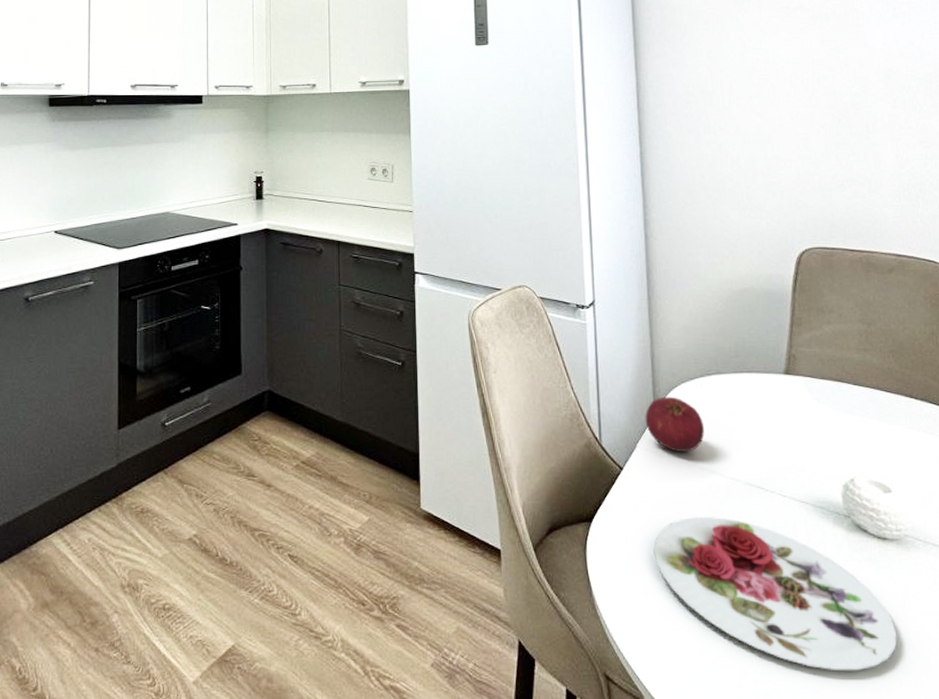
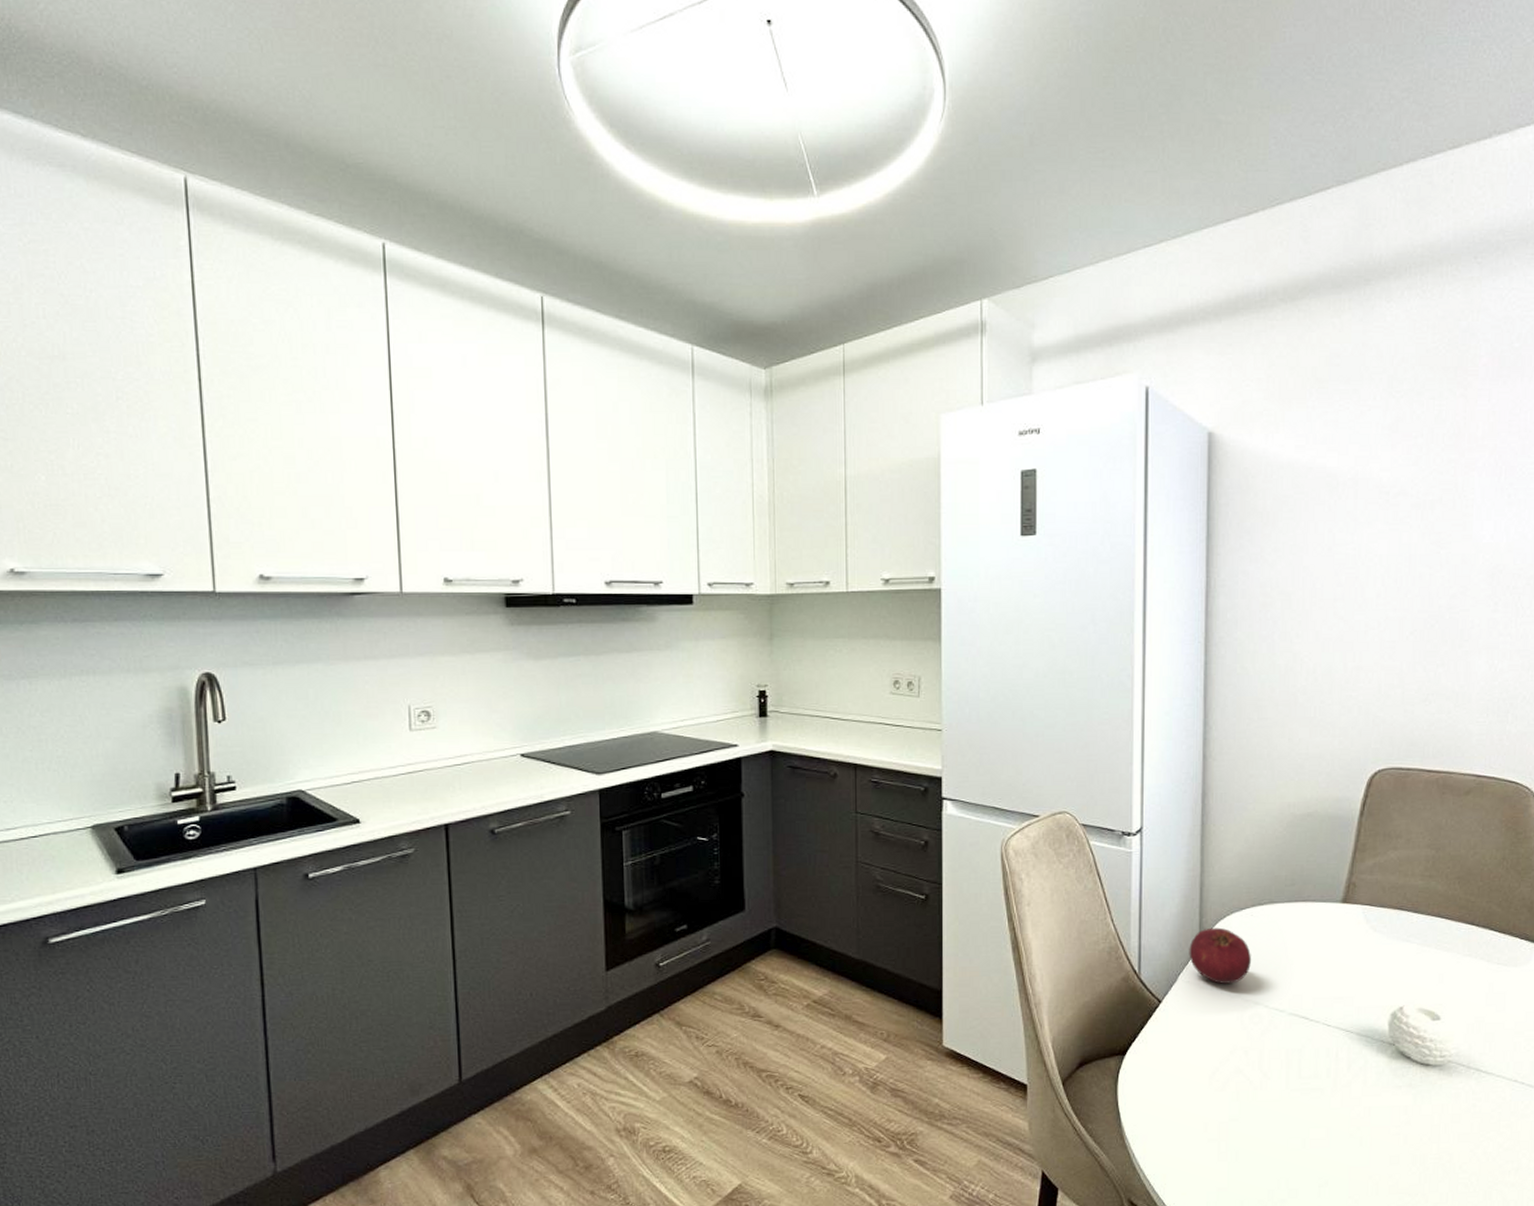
plate: present [653,517,897,671] -> none [1188,1047,1428,1191]

